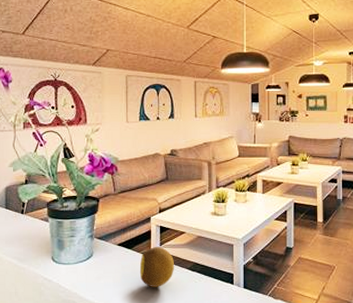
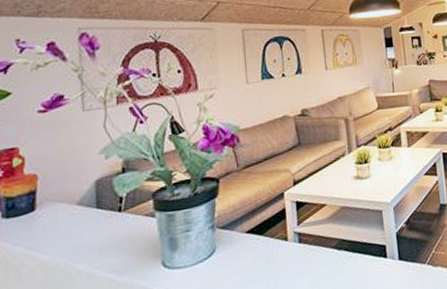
fruit: present [139,247,175,287] -> none [275,226,318,279]

